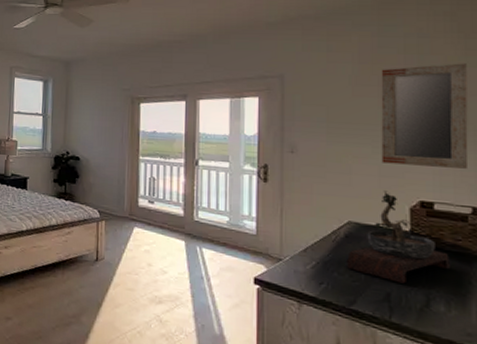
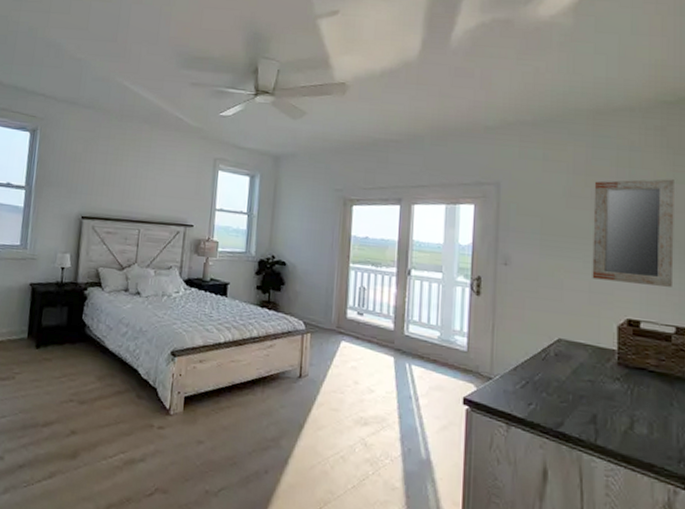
bonsai tree: present [347,190,450,284] -> none [556,307,653,405]

